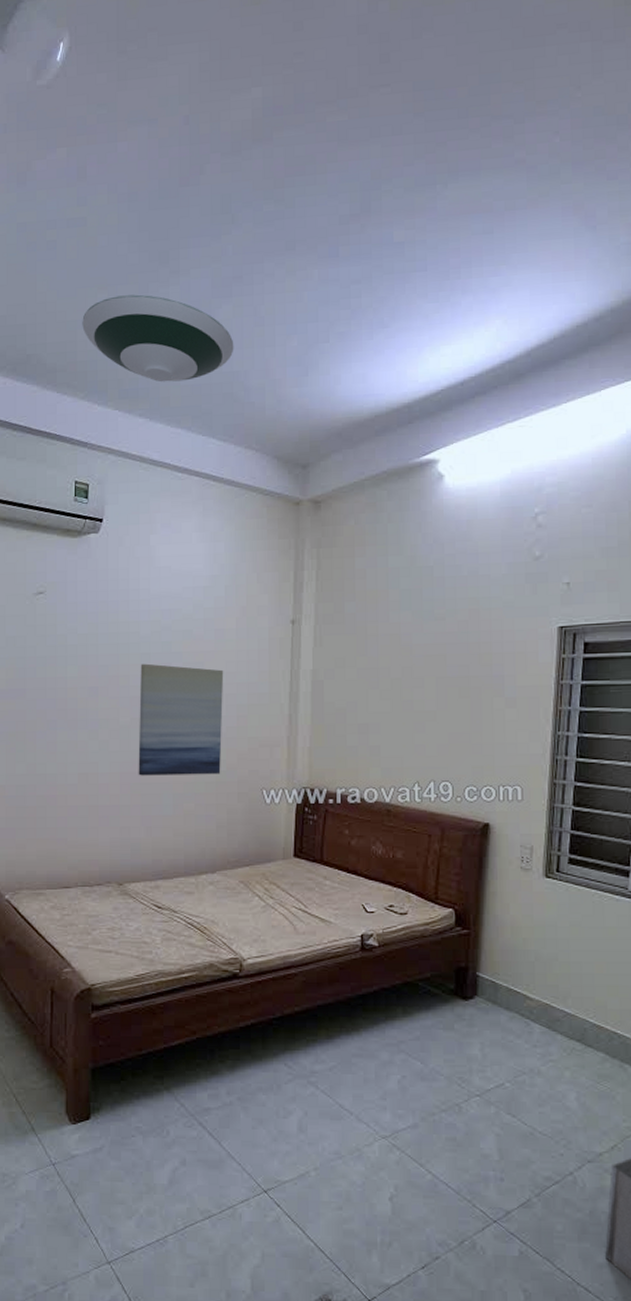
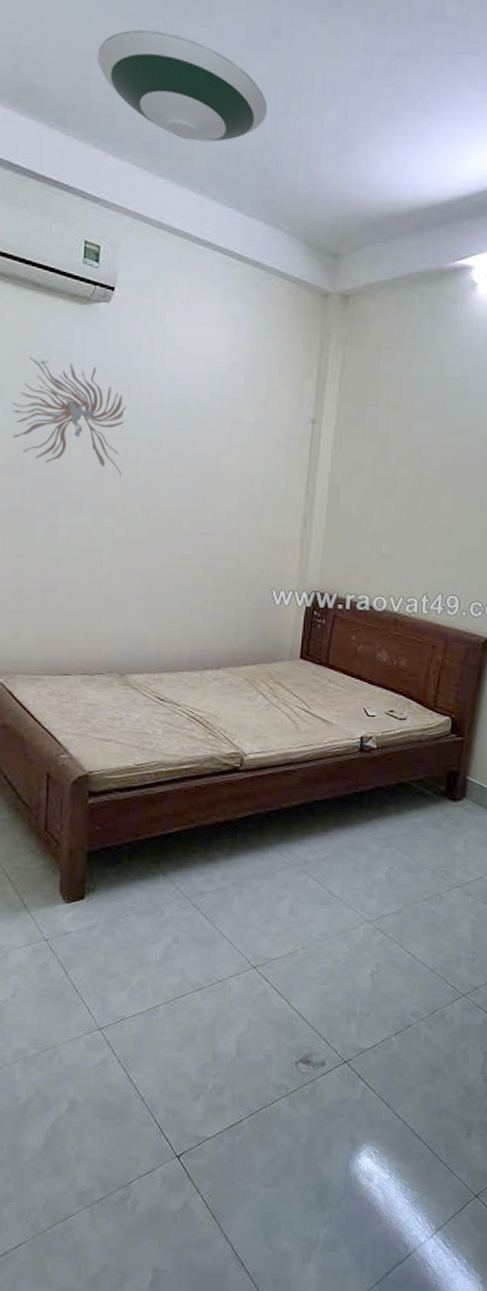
wall sculpture: none [13,589,116,691] -> present [12,356,126,476]
wall art: present [138,663,224,776] -> none [144,450,239,572]

